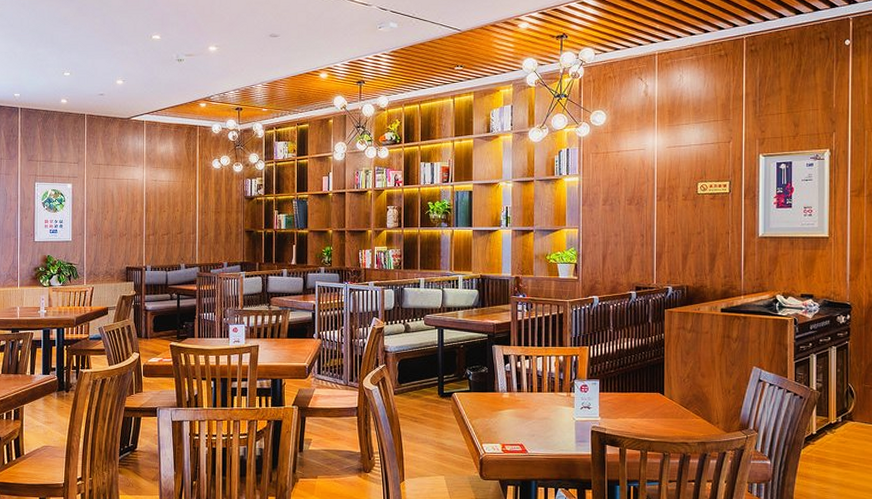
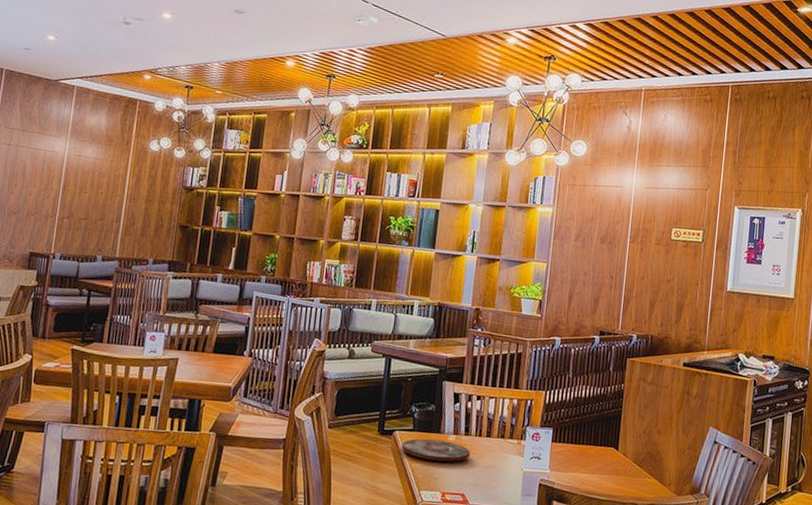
plate: none [460,398,525,416] -> present [401,438,471,462]

